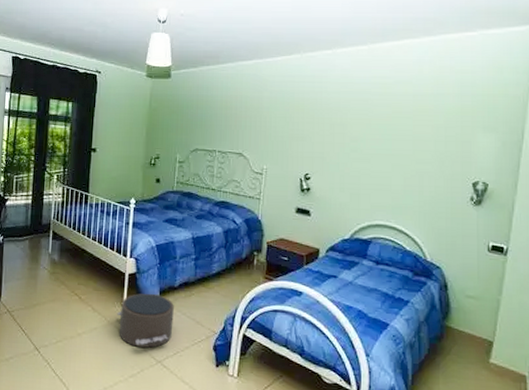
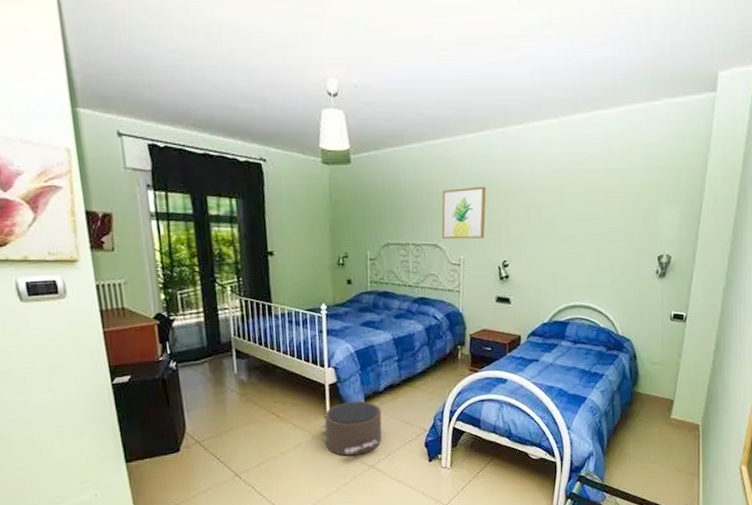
wall art: none [247,103,292,151] -> present [441,186,486,240]

